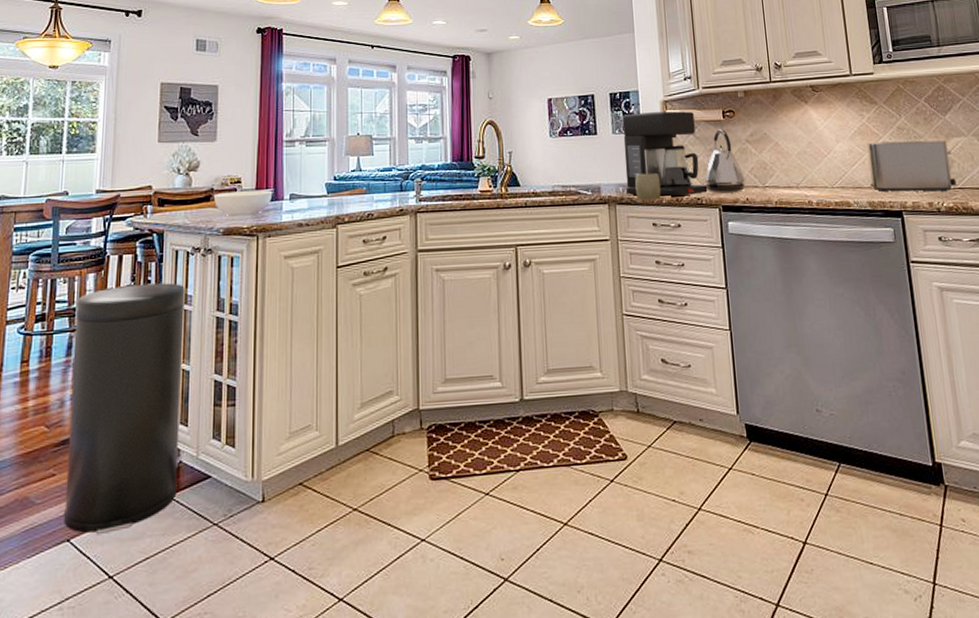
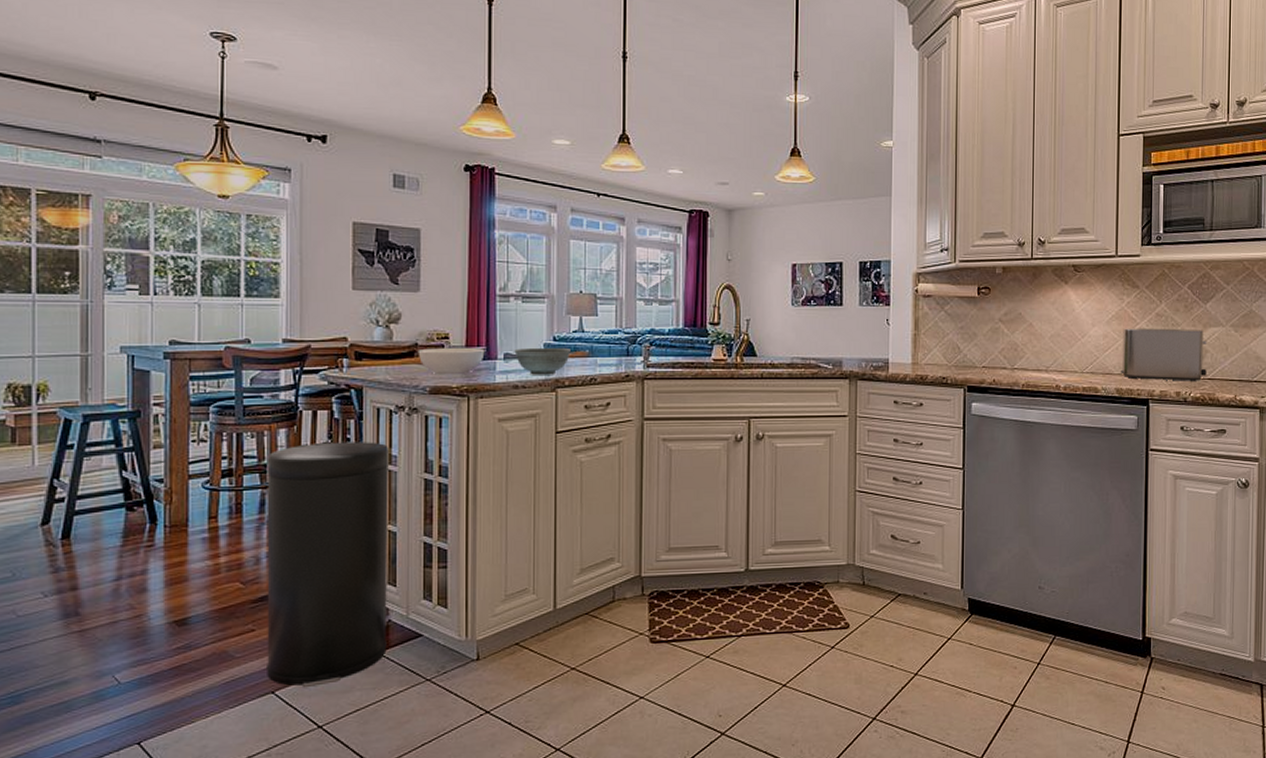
bowl: none [299,186,349,213] -> present [514,347,570,375]
coffee maker: present [623,111,708,197] -> none [868,284,954,375]
mug: present [635,172,662,201] -> none [879,348,906,378]
kettle: present [704,129,746,194] -> none [952,306,995,373]

